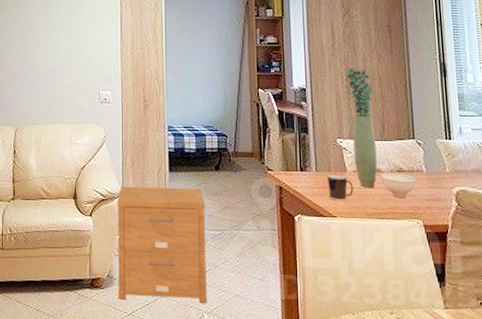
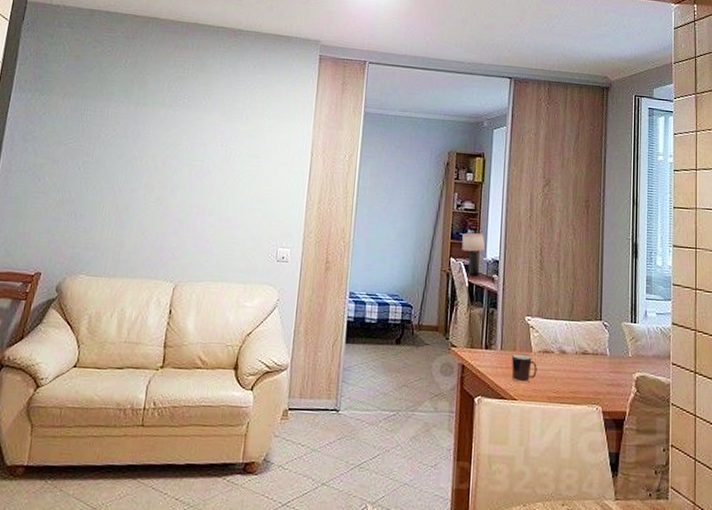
nightstand: present [117,186,207,303] -> none [273,358,382,492]
table lamp: none [268,65,291,105] -> present [462,232,485,277]
vase: present [345,64,377,188] -> none [540,238,566,371]
bowl: present [381,173,416,199] -> none [565,355,599,383]

